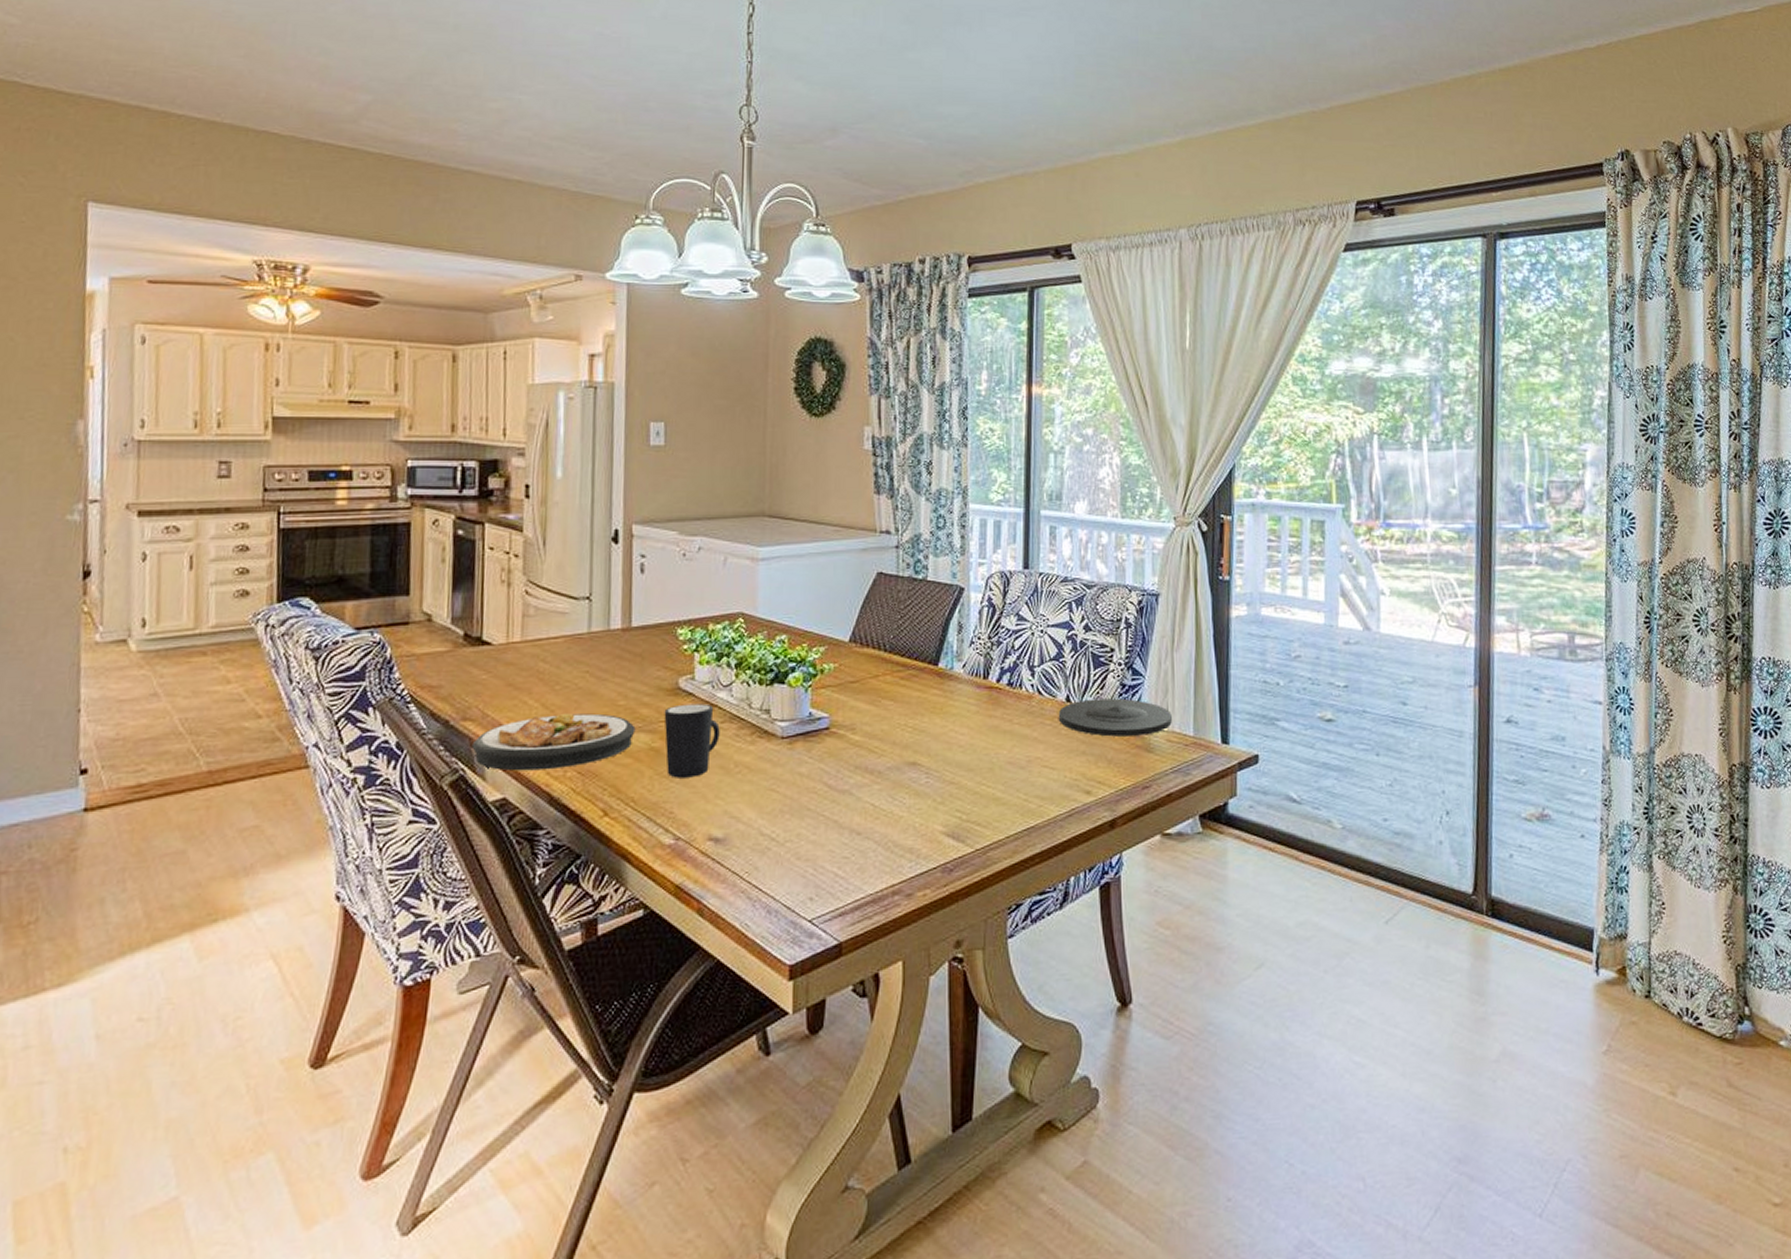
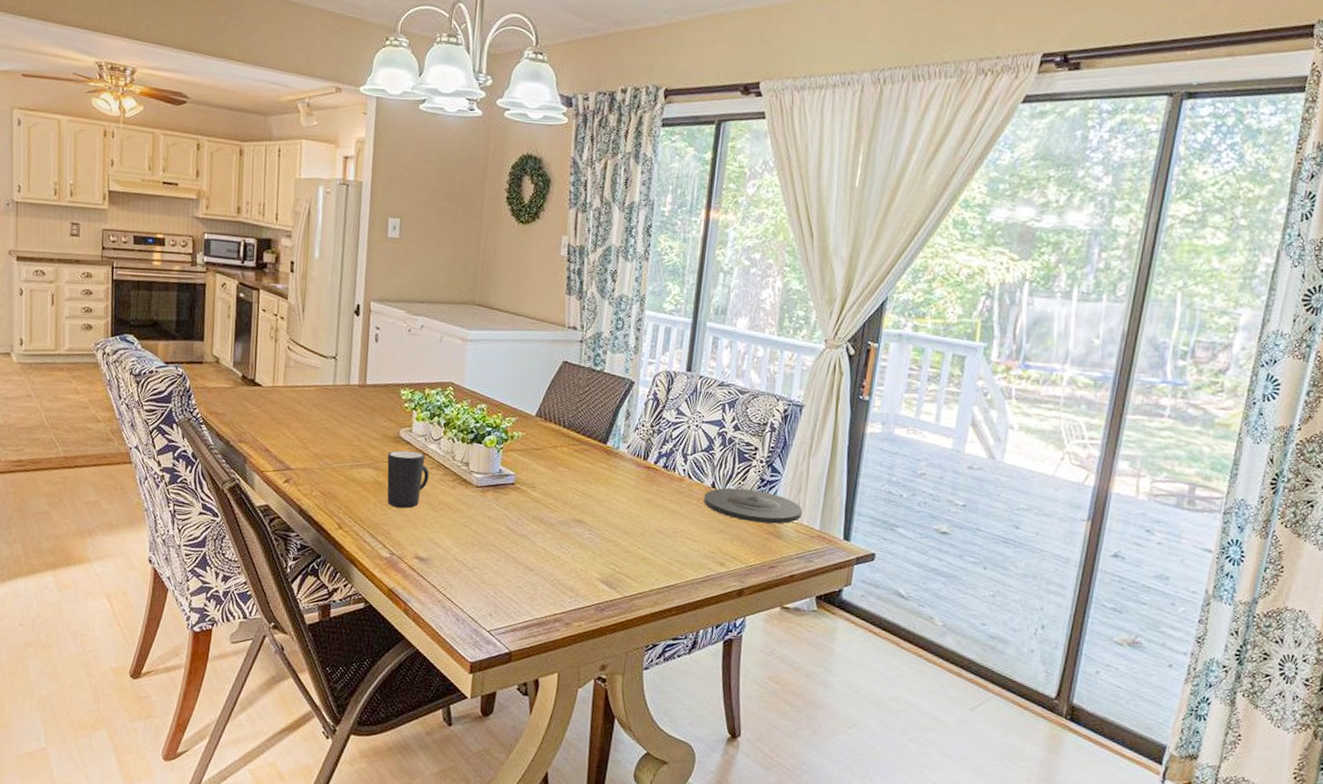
plate: present [472,713,636,771] -> none [245,446,365,488]

